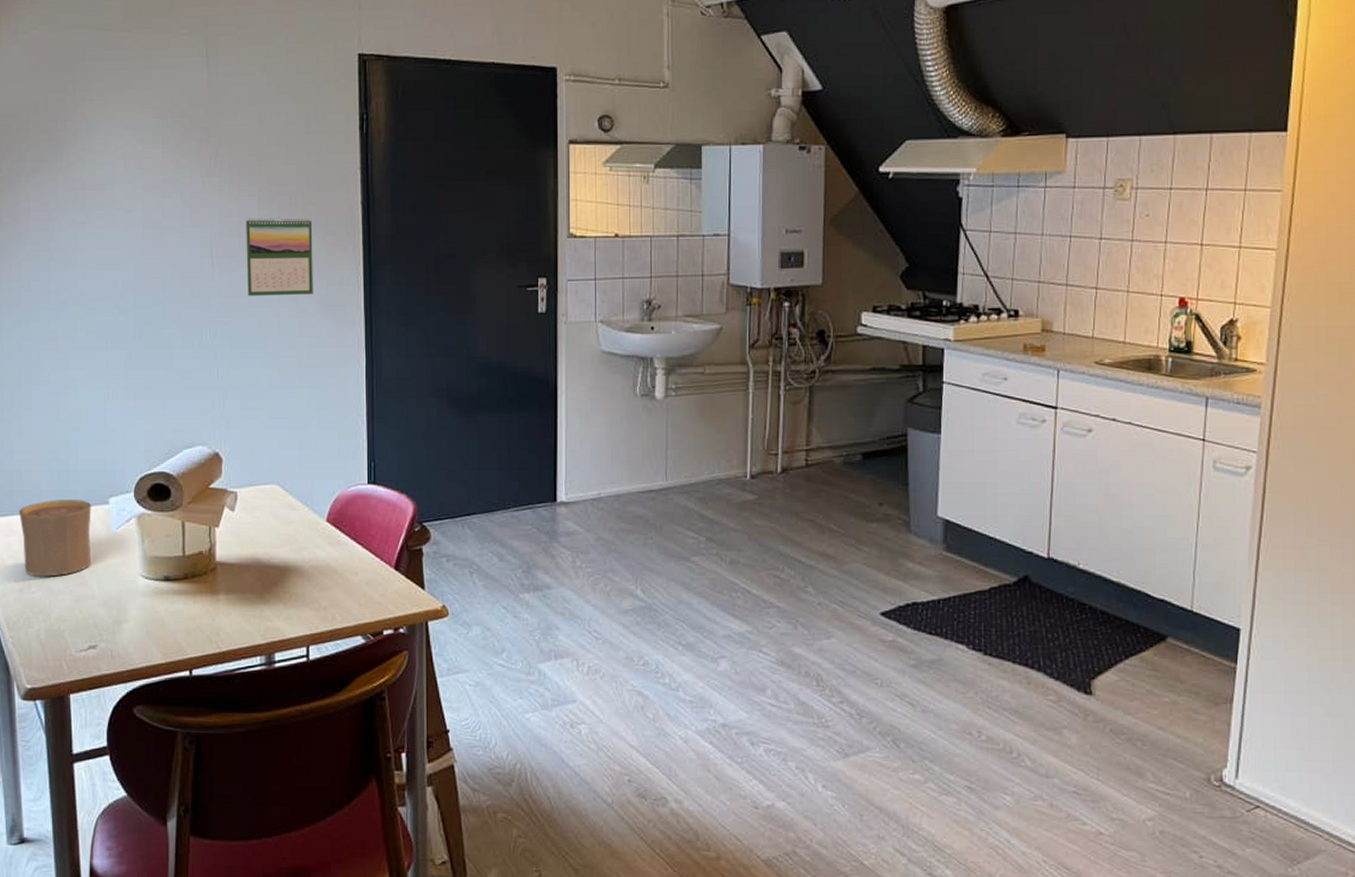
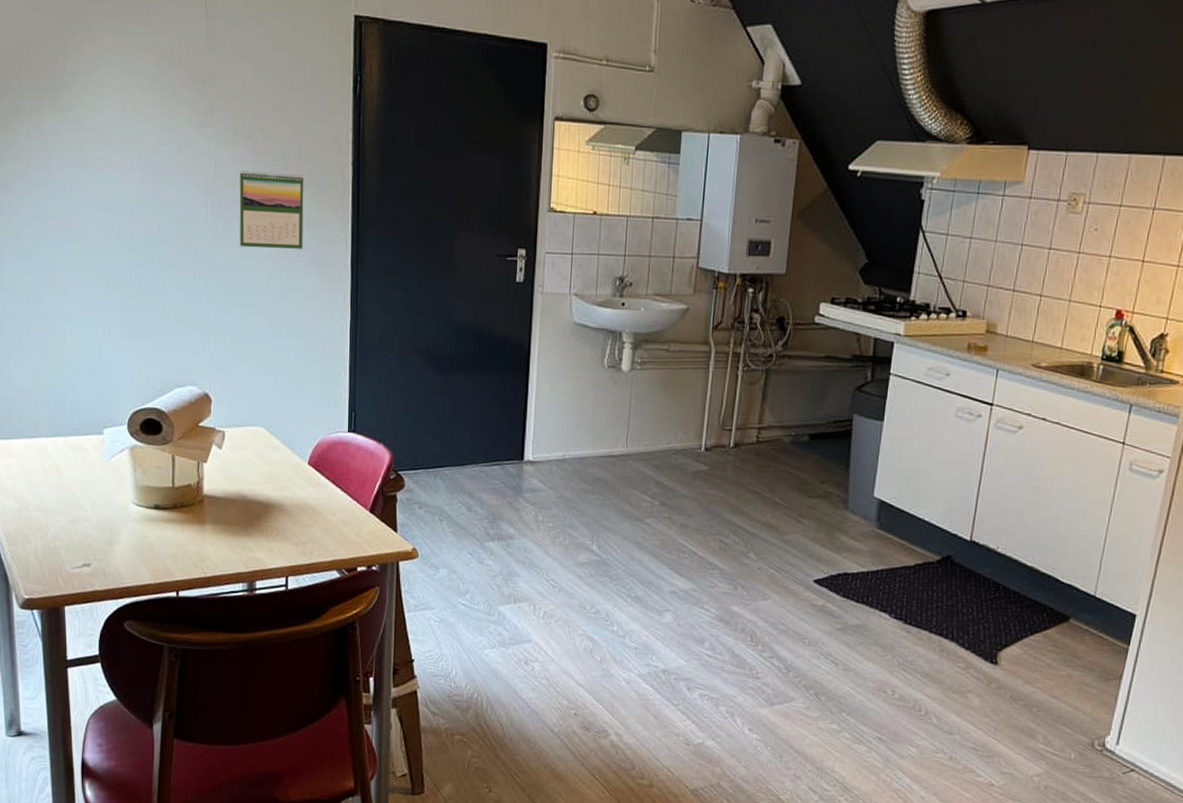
cup: present [19,500,92,577] -> none [18,427,87,498]

